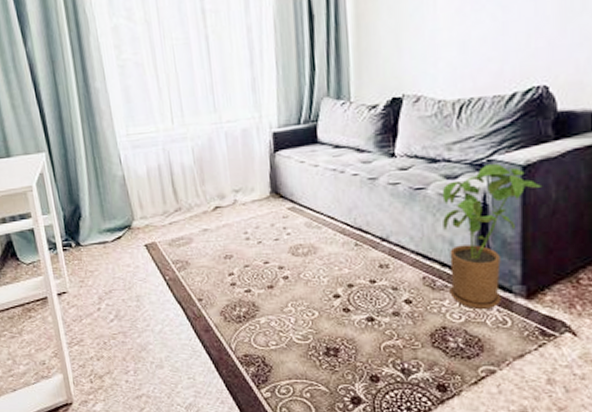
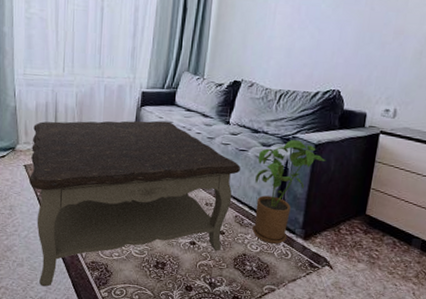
coffee table: none [148,165,420,390] -> present [29,120,240,287]

